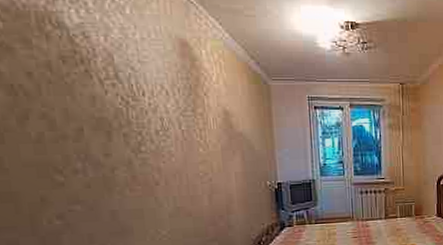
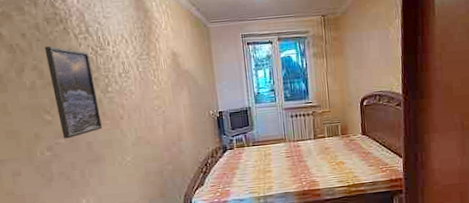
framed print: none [58,90,131,206] -> present [44,46,102,139]

